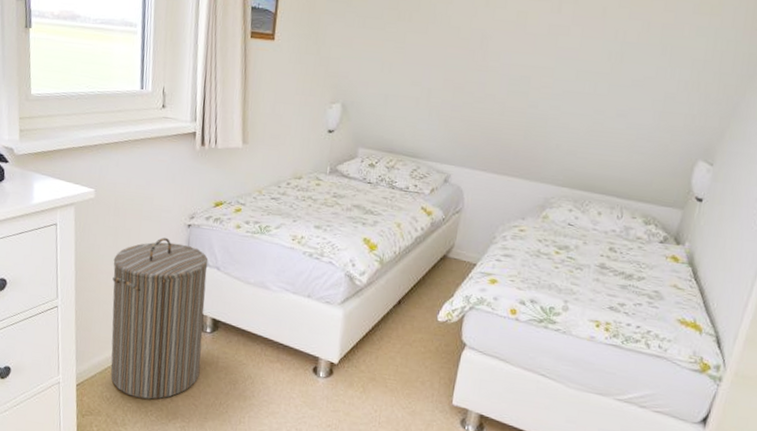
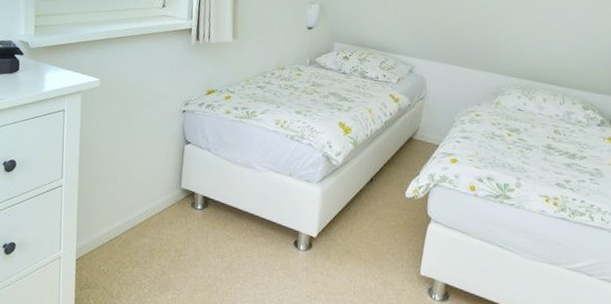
laundry hamper: present [110,238,209,400] -> none [108,122,201,273]

